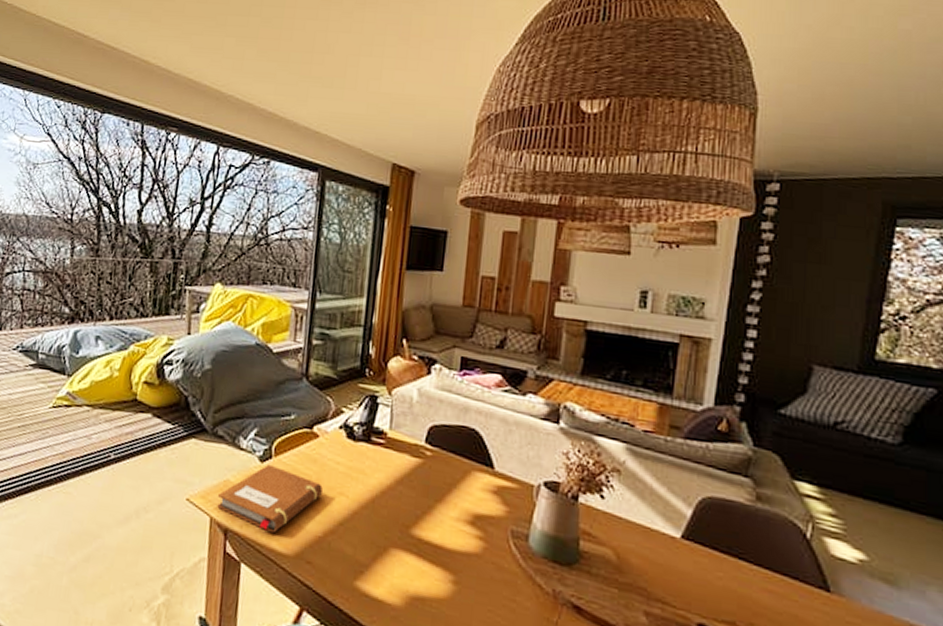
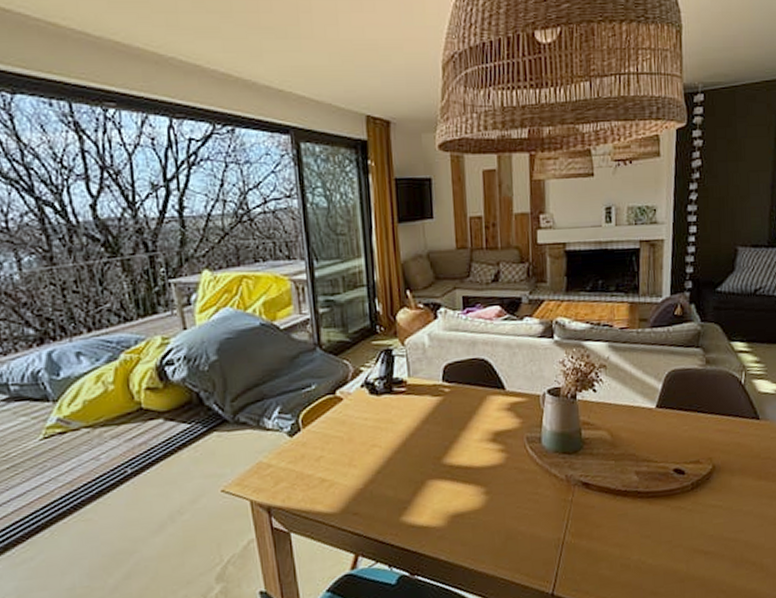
notebook: present [217,464,323,533] -> none [254,436,356,498]

